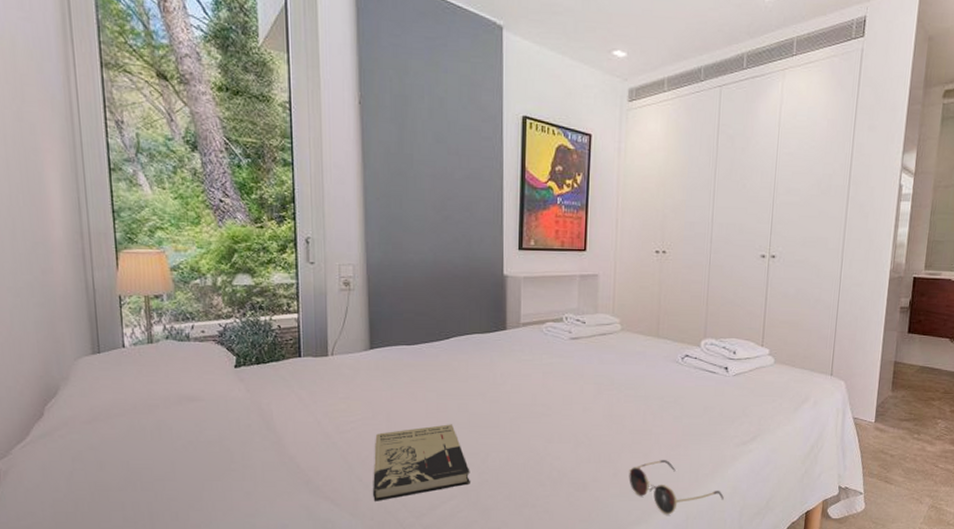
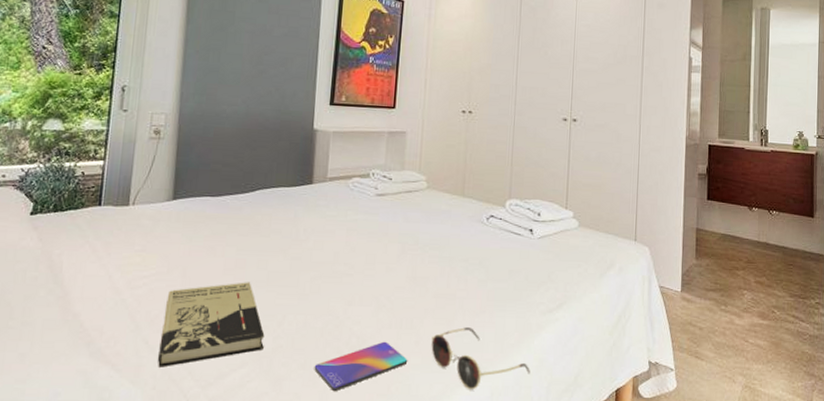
smartphone: none [519,474,607,519] -> present [314,341,408,392]

